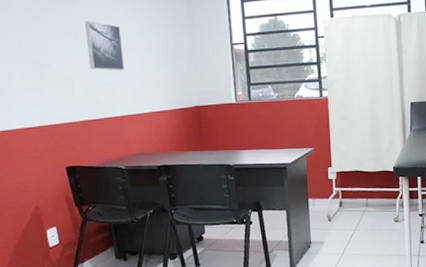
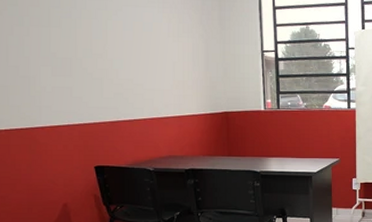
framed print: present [85,20,124,70] -> none [115,20,154,72]

